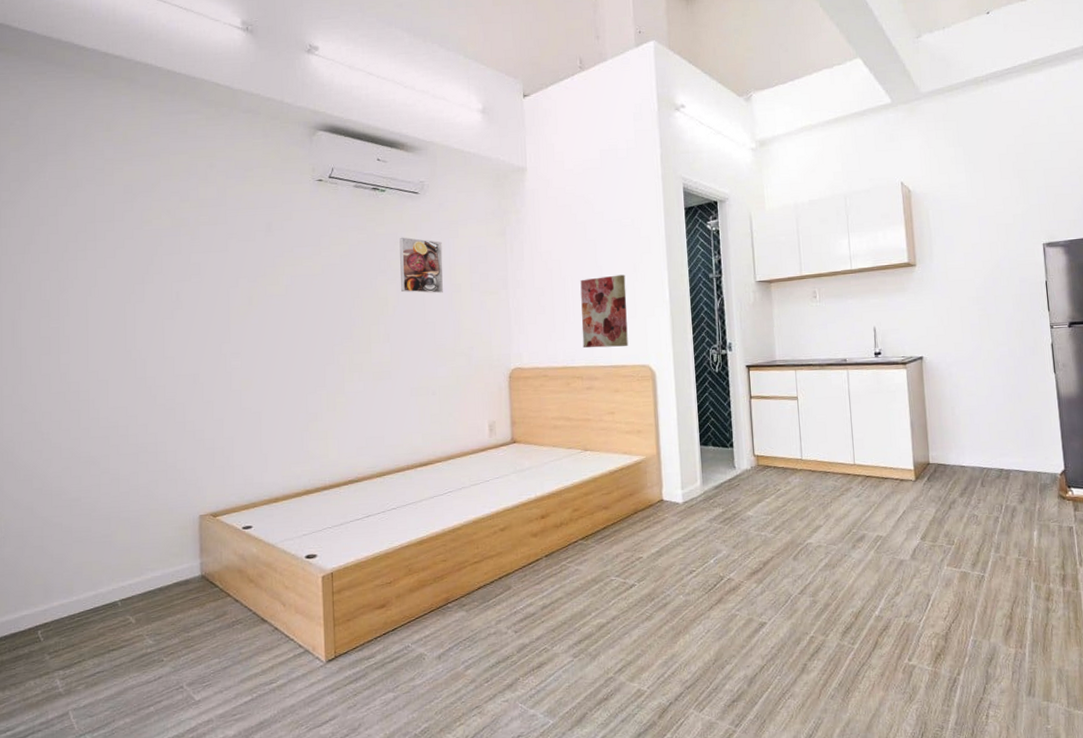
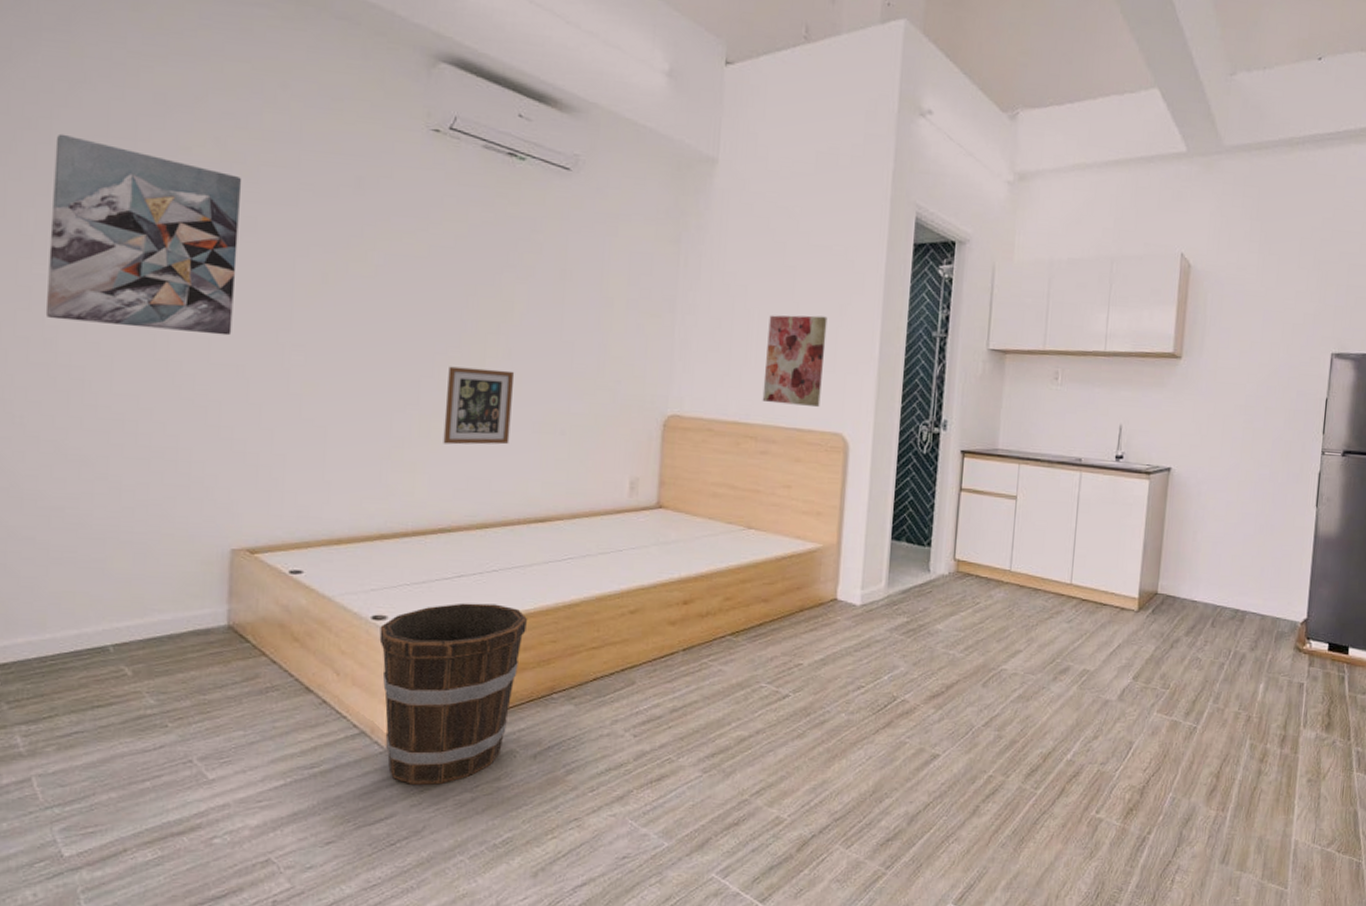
wall art: none [60,225,188,359] -> present [45,133,242,336]
bucket: none [312,535,422,690] -> present [379,603,527,785]
picture frame: none [345,351,395,414] -> present [443,366,515,445]
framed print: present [399,237,443,294] -> none [534,224,595,307]

